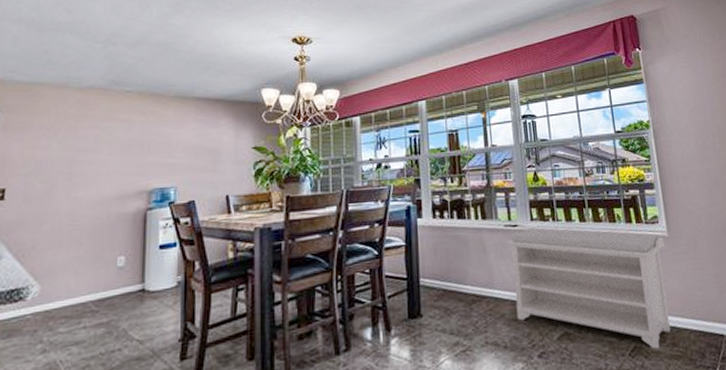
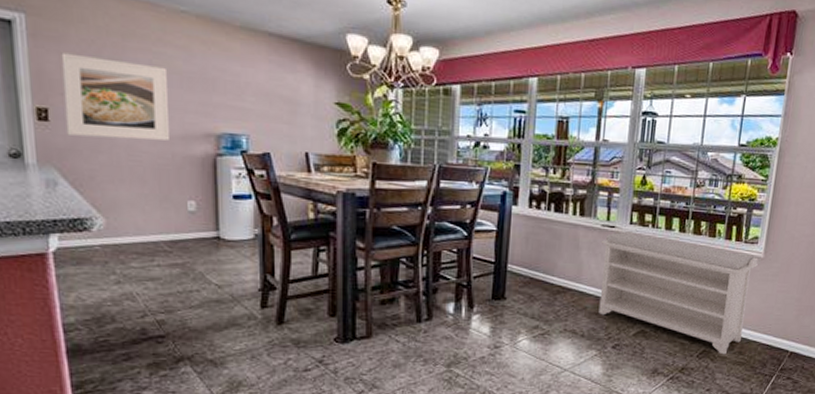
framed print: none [18,138,111,210] -> present [61,52,171,141]

